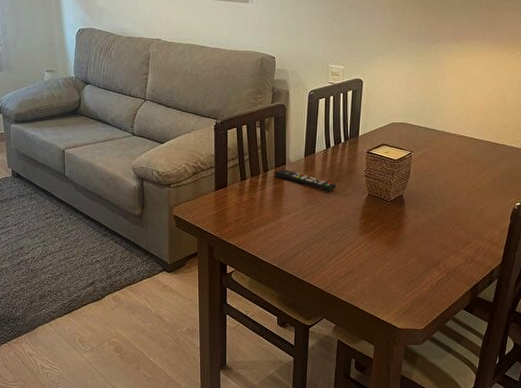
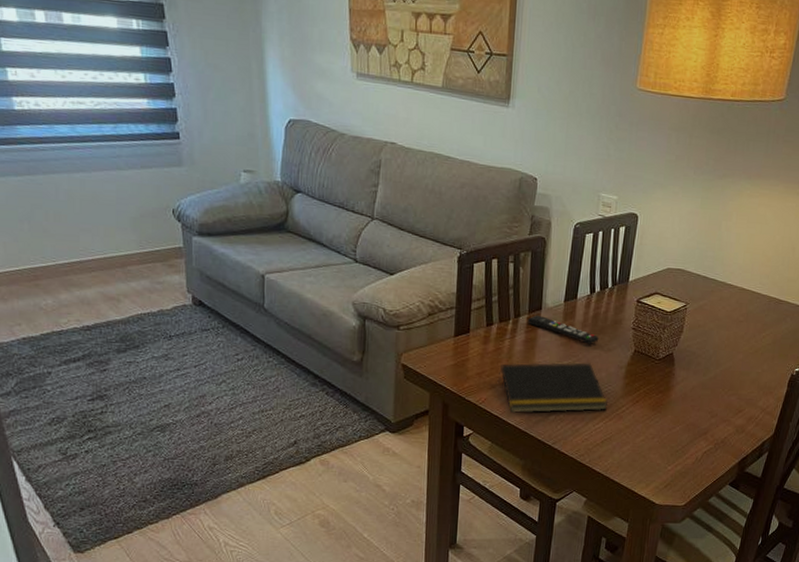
notepad: none [252,207,349,253] -> present [497,362,608,414]

